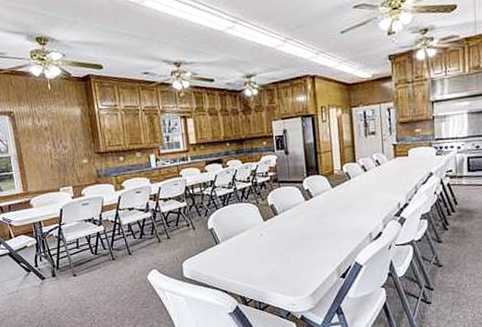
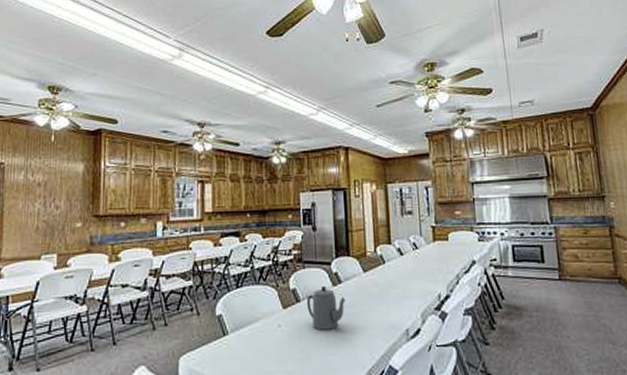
teapot: none [283,201,317,237] -> present [306,286,345,330]

